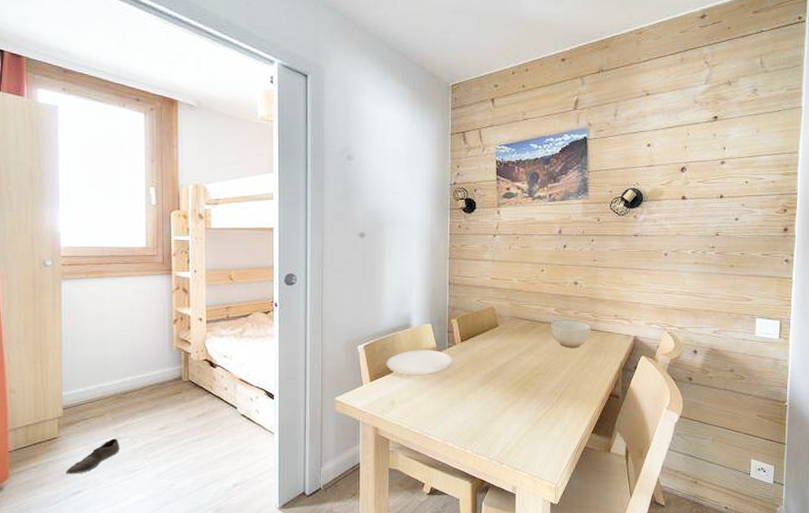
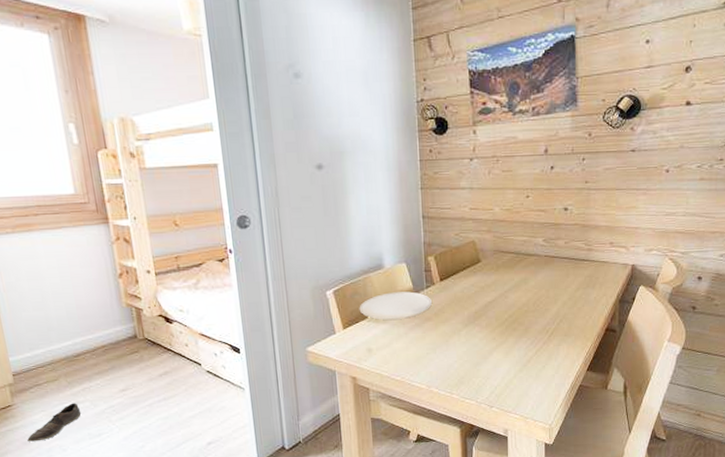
bowl: present [550,319,592,348] -> none [538,250,585,281]

